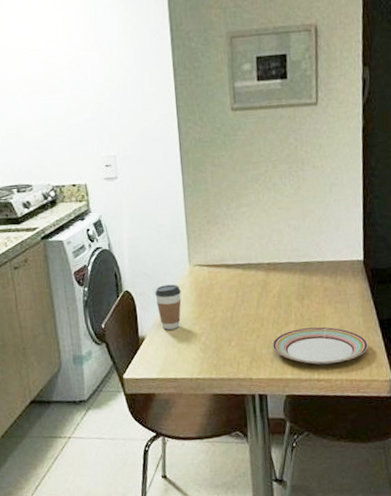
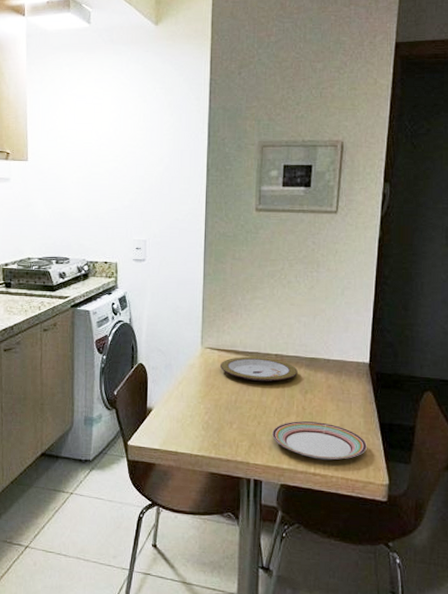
coffee cup: present [155,284,182,330] -> none [166,362,191,405]
plate: none [212,268,292,295] -> present [220,356,298,382]

